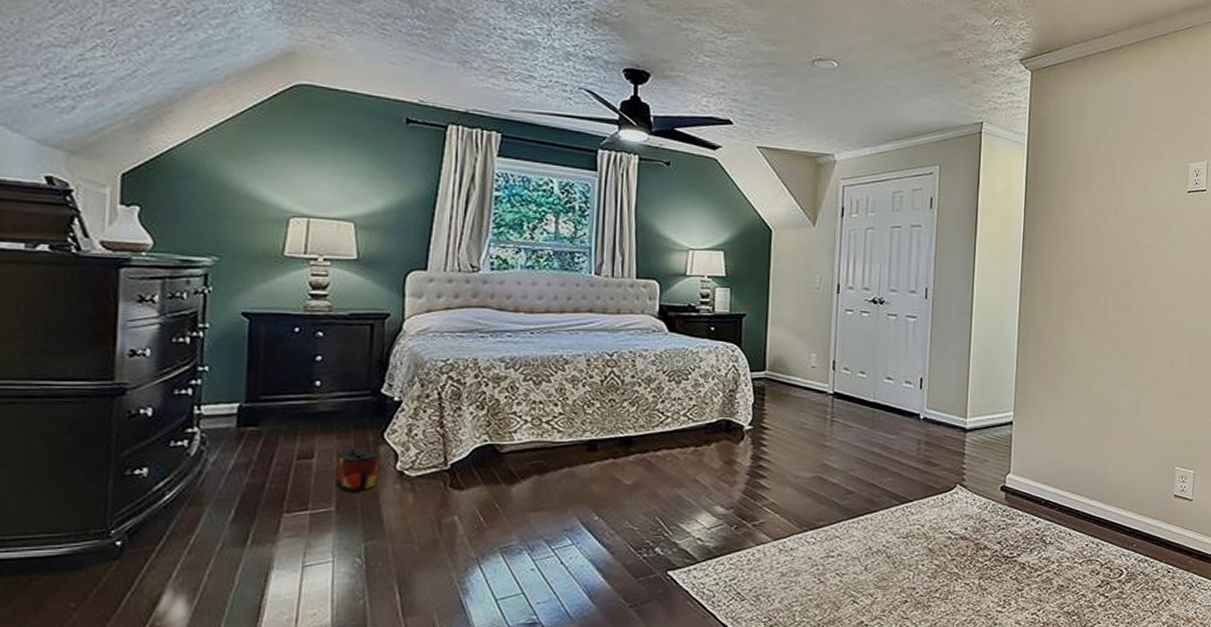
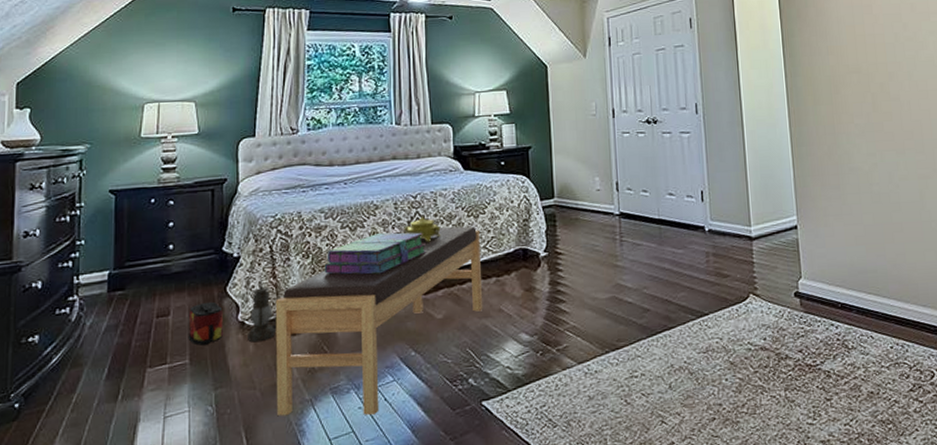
lantern: none [407,428,442,494] -> present [248,280,277,343]
bench: none [437,391,680,577] -> present [275,226,483,416]
stack of books: none [501,390,619,433] -> present [324,232,426,275]
decorative box: none [596,376,638,404] -> present [404,216,441,242]

